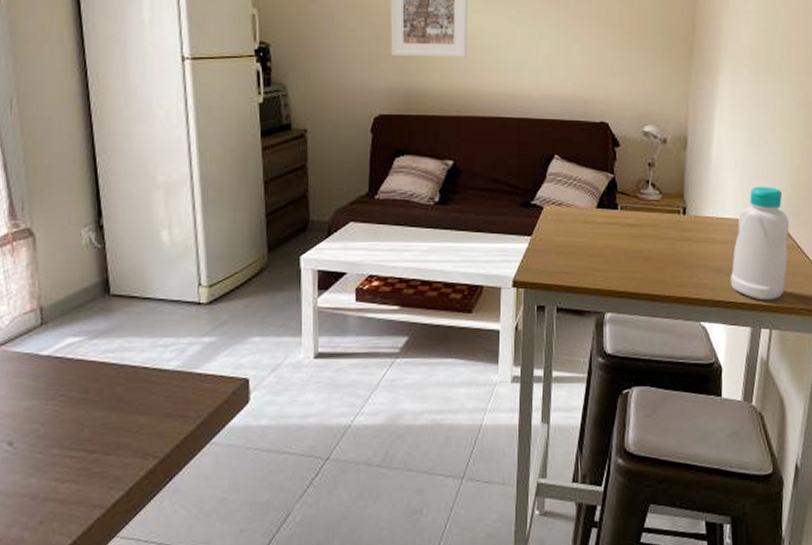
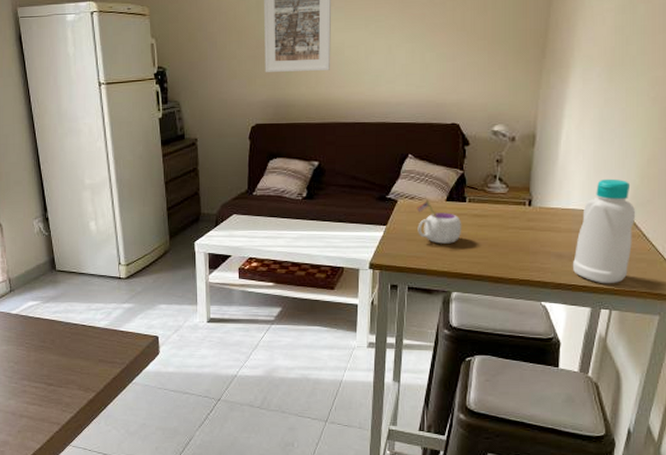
mug: none [564,206,615,257] -> present [416,199,462,244]

